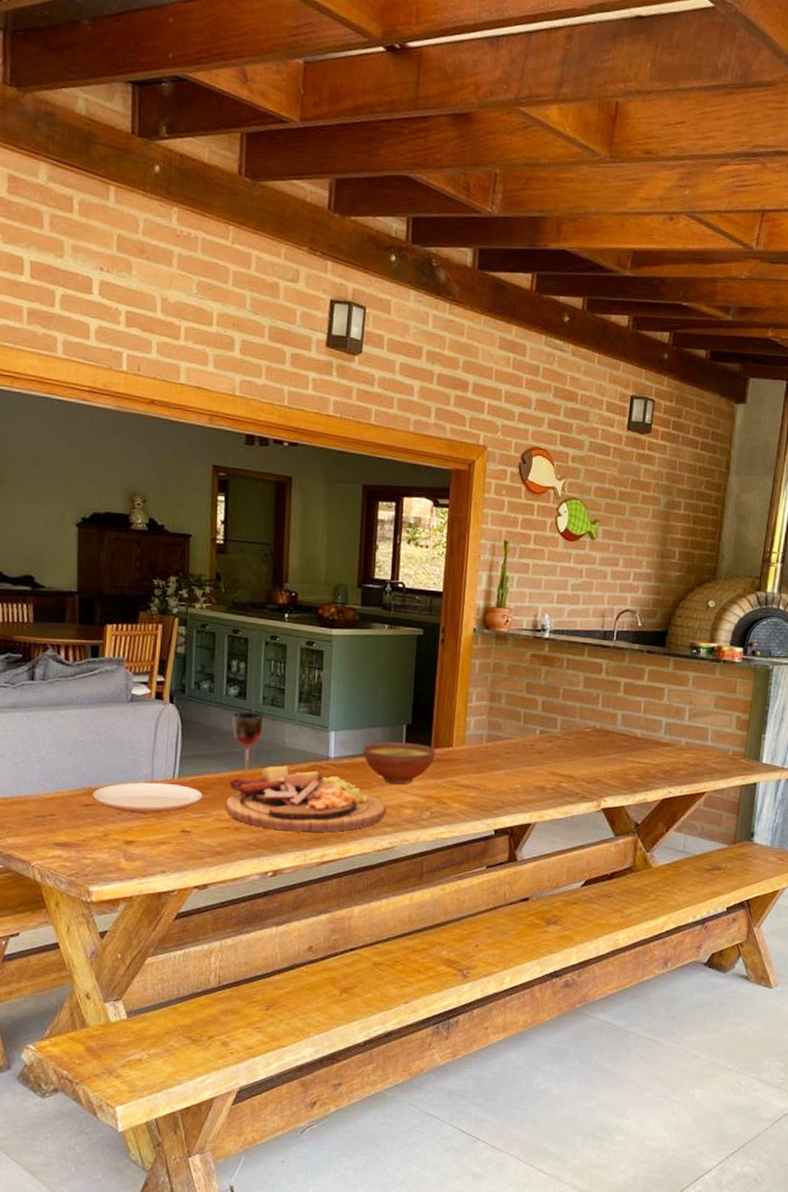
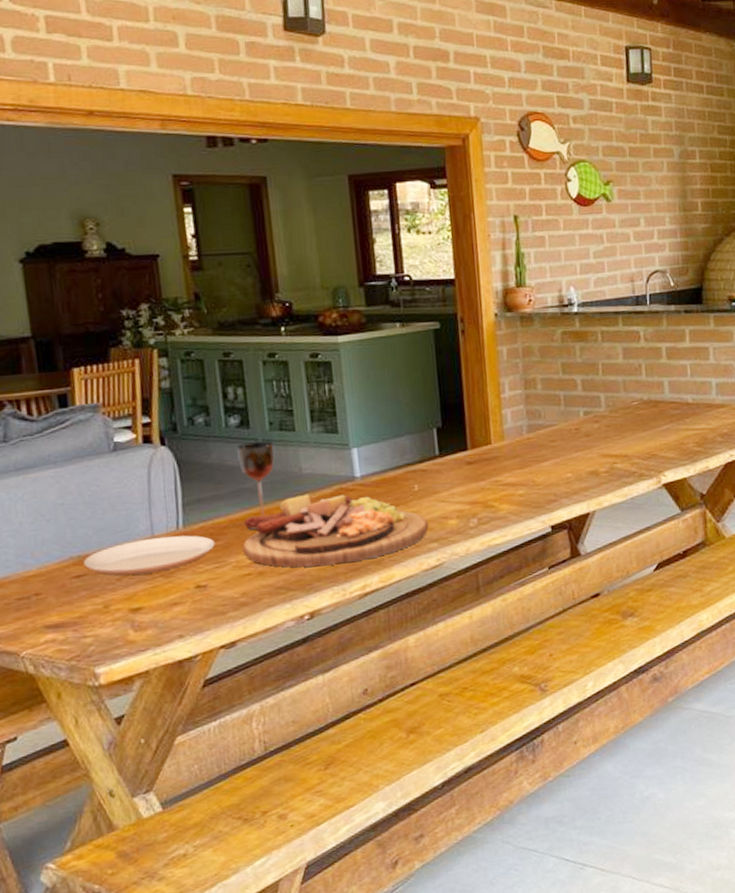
bowl: present [362,741,436,784] -> none [391,446,474,495]

